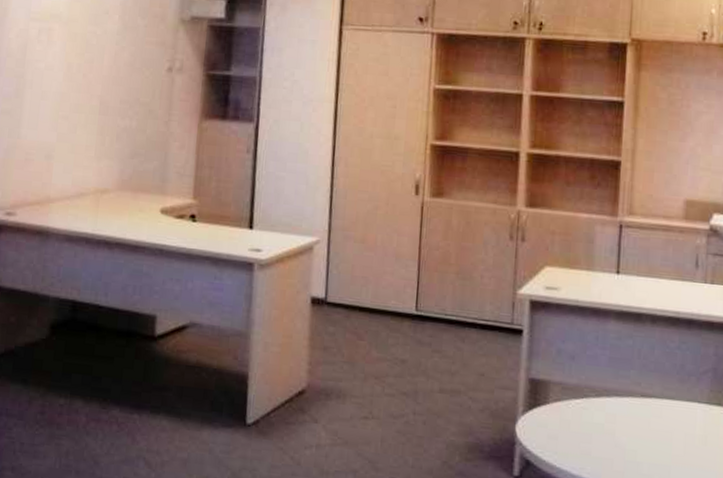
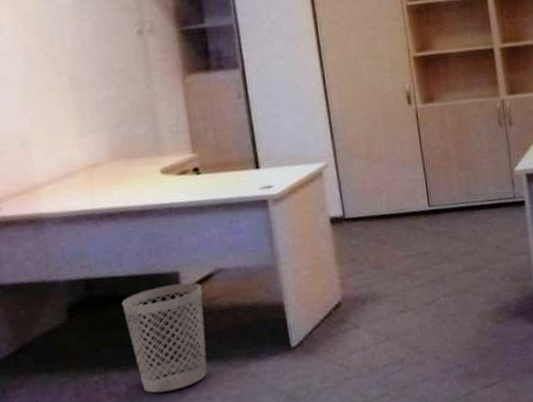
wastebasket: none [99,326,174,435] -> present [121,282,207,393]

